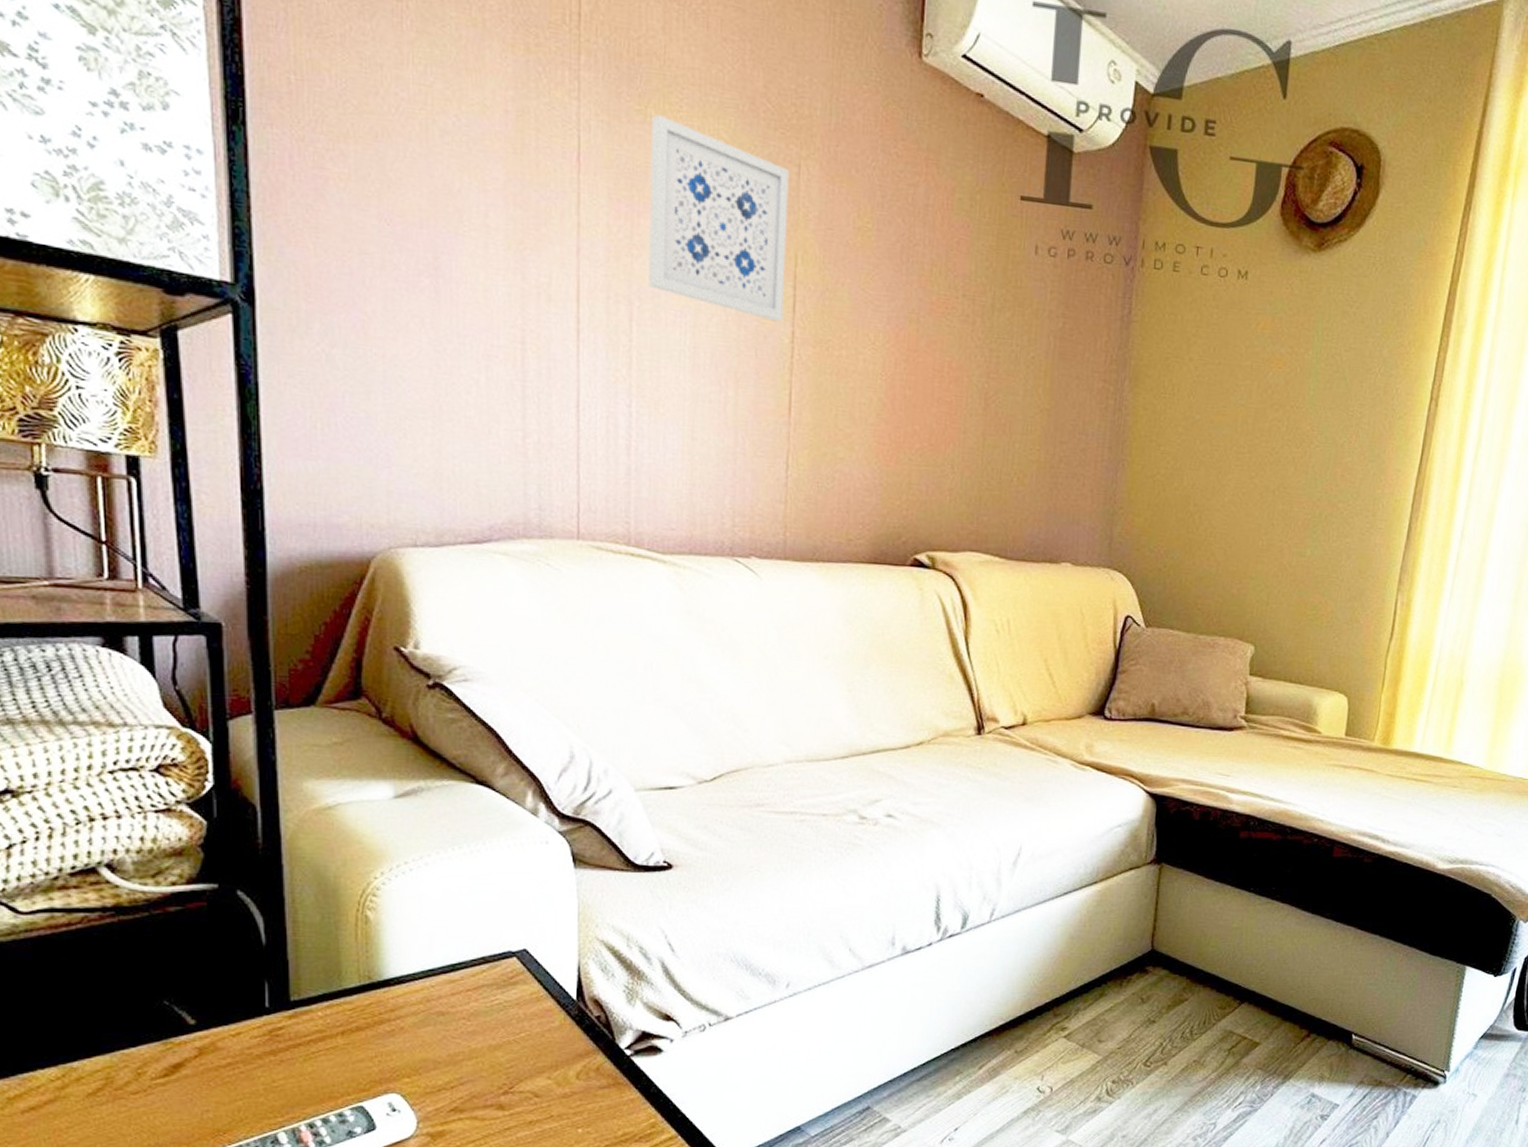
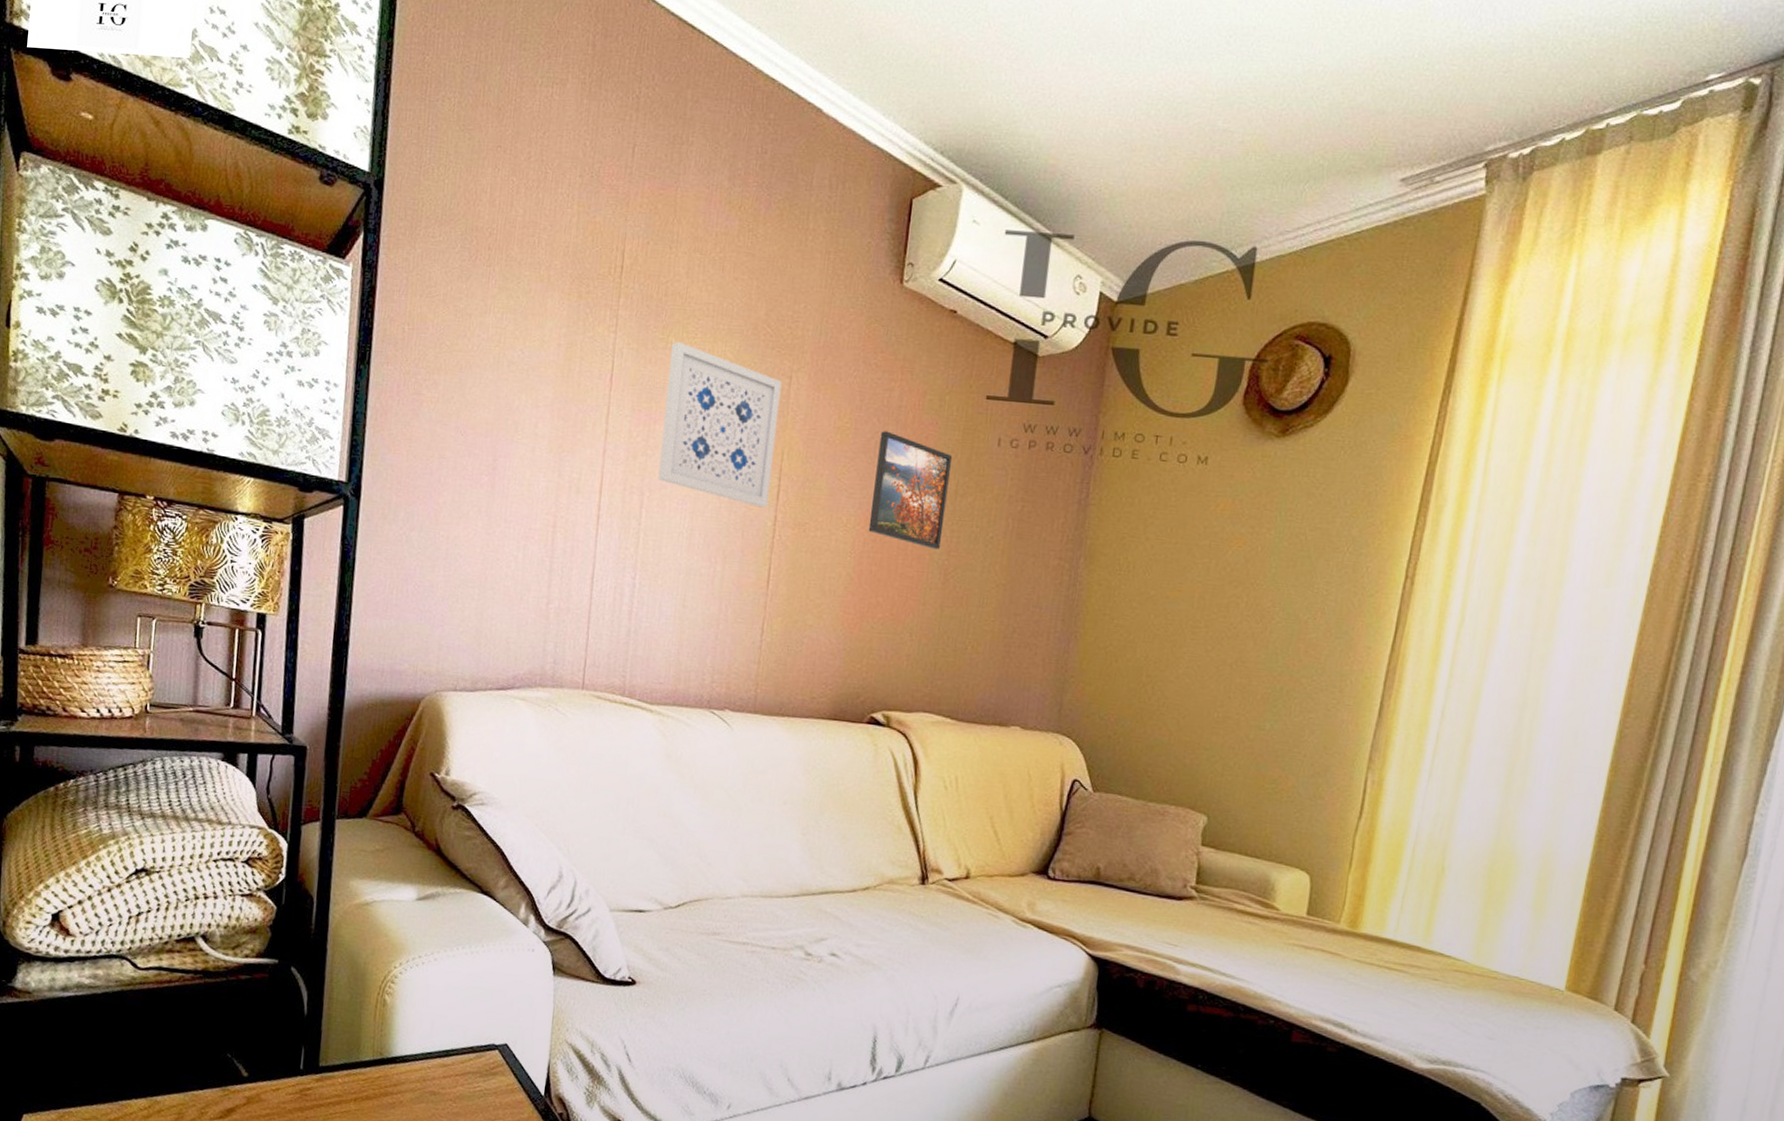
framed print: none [899,233,988,371] -> present [868,431,953,550]

